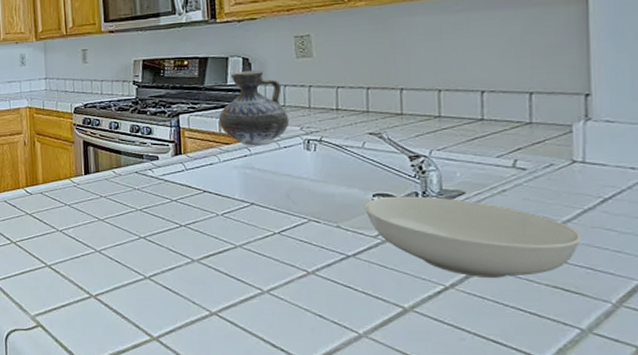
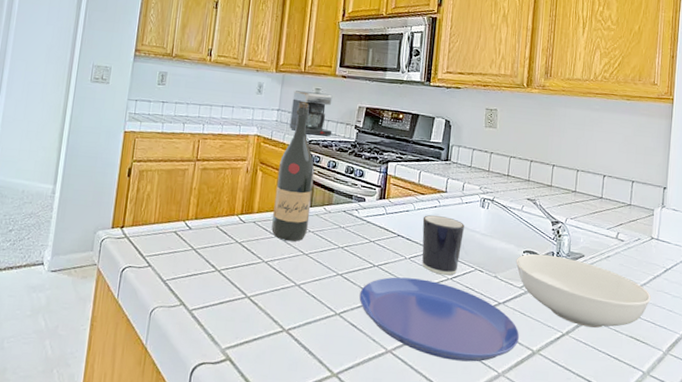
wine bottle: none [56,66,100,208] -> present [271,102,315,242]
coffee maker: none [58,53,109,99] -> present [289,90,333,136]
plate: none [169,235,383,323] -> present [359,277,520,362]
ceramic jug: present [218,69,290,146] -> none [419,131,473,200]
mug: none [231,164,287,230] -> present [422,214,464,276]

